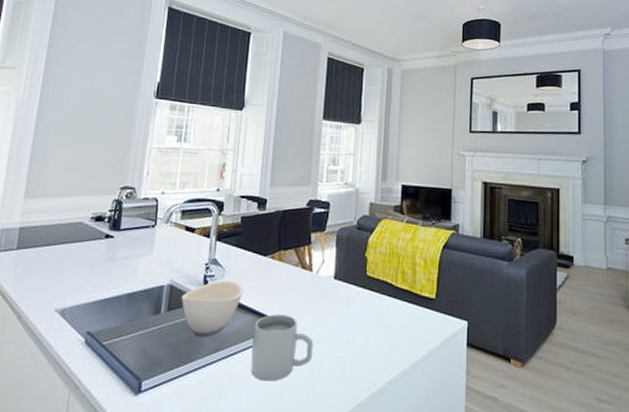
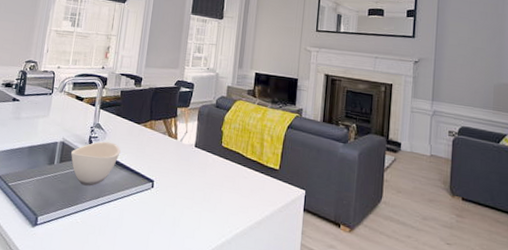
mug: present [250,313,314,381] -> none [124,172,176,226]

